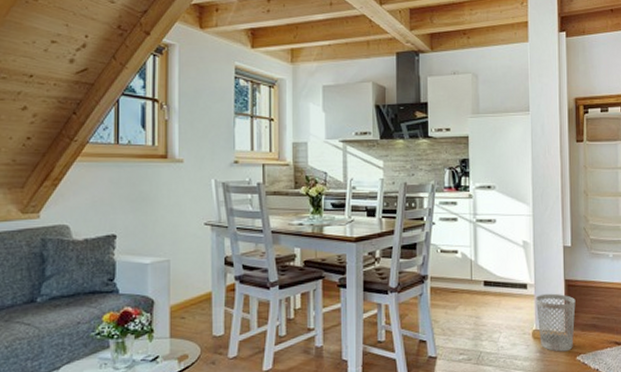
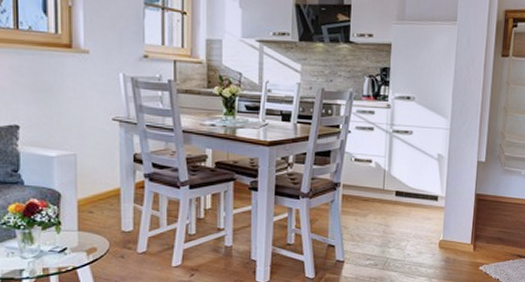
wastebasket: present [536,293,576,352] -> none [445,206,484,262]

